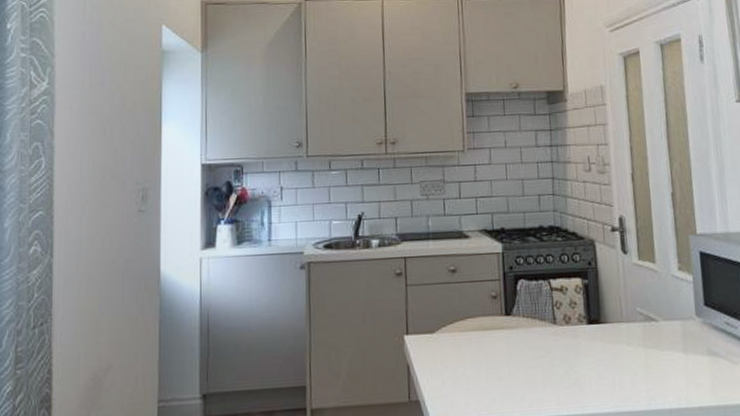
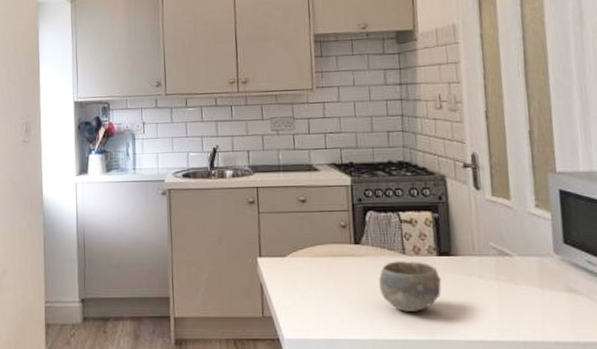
bowl: none [530,331,592,386] -> present [379,261,442,312]

